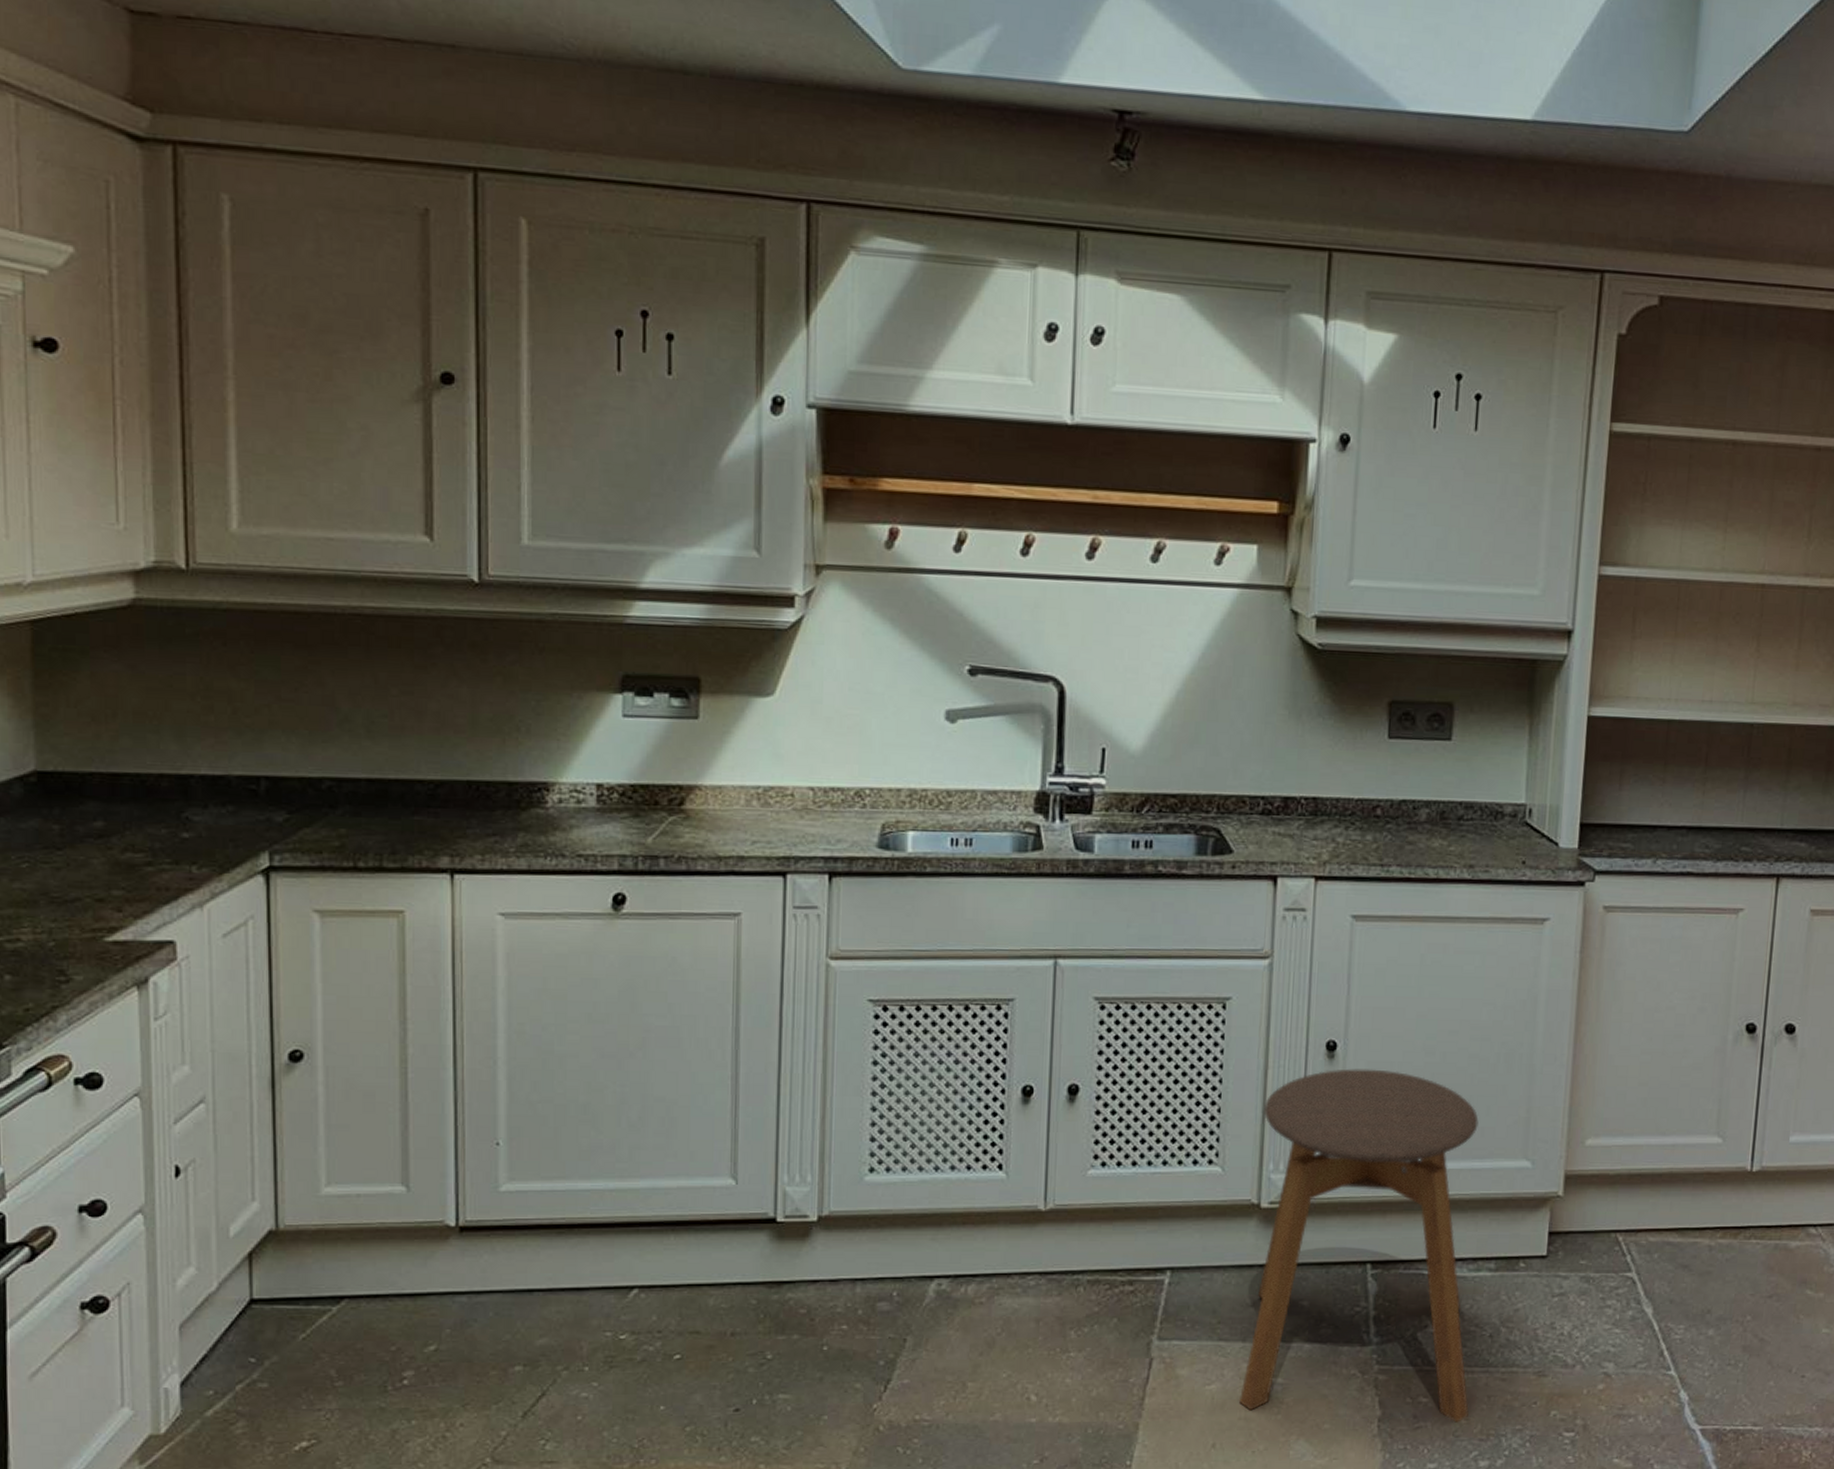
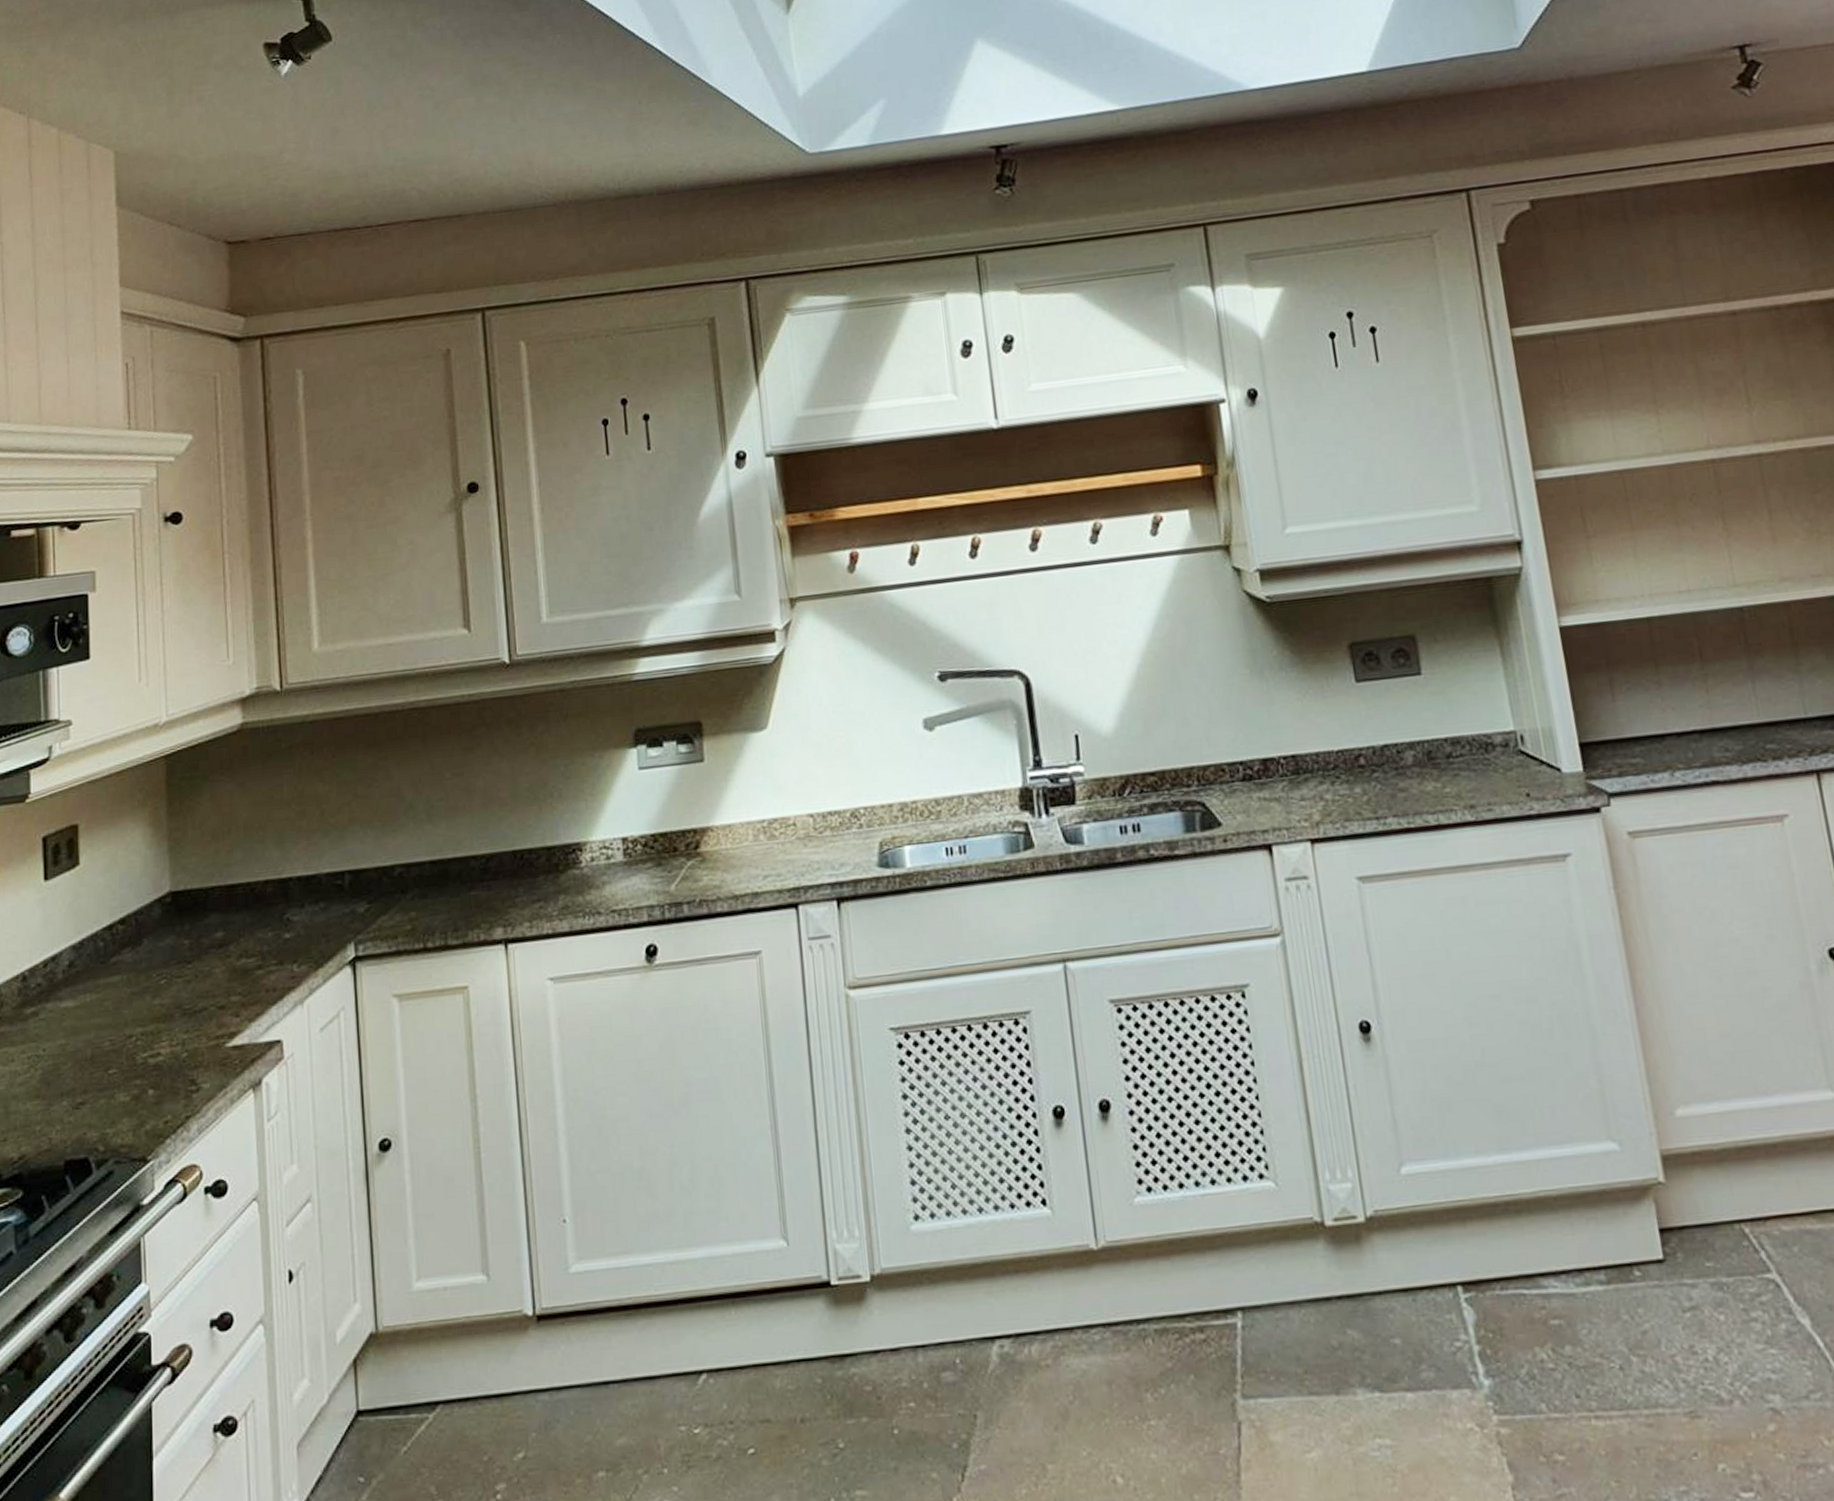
stool: present [1238,1069,1479,1423] -> none [1306,1048,1618,1486]

